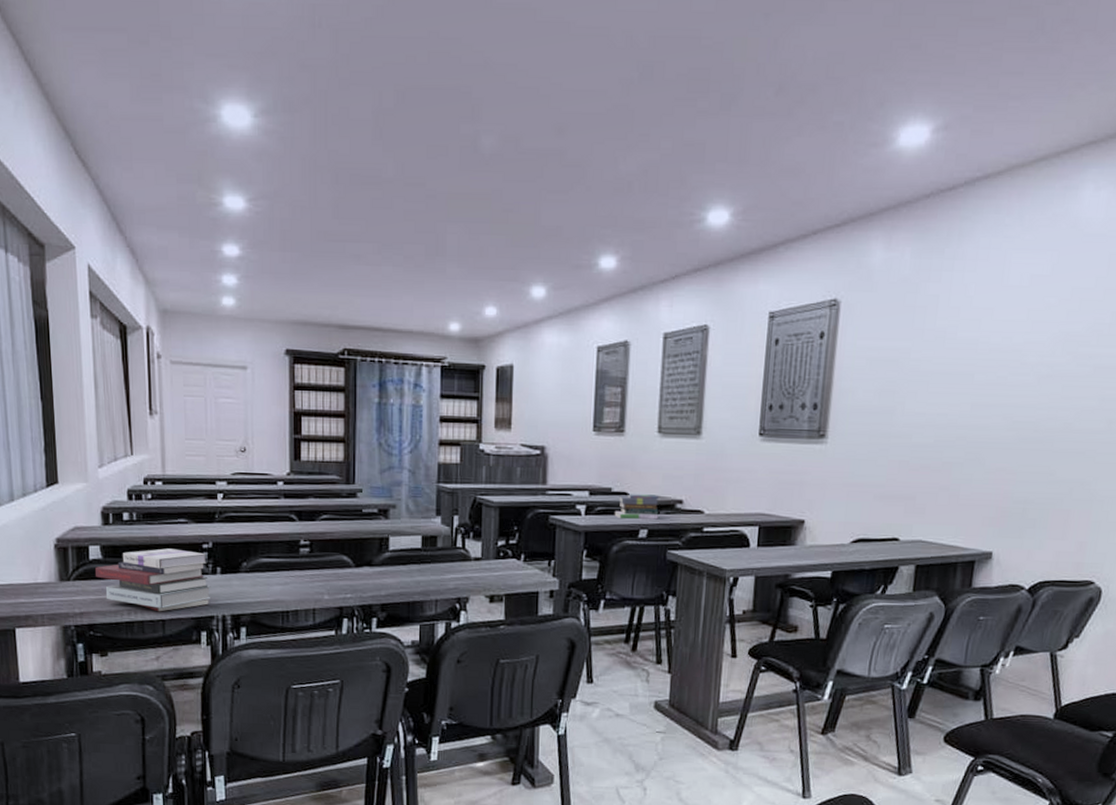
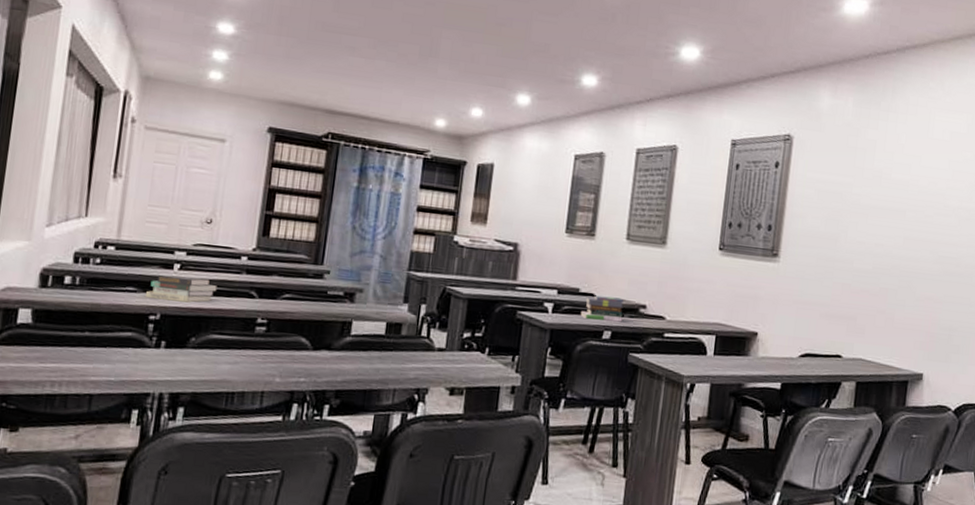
books: present [95,548,211,612] -> none [21,317,152,386]
books: none [195,504,259,530] -> present [145,274,217,303]

